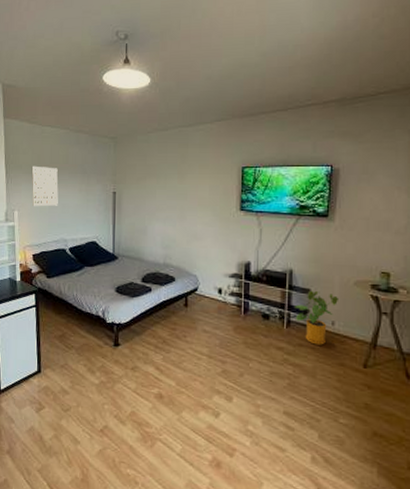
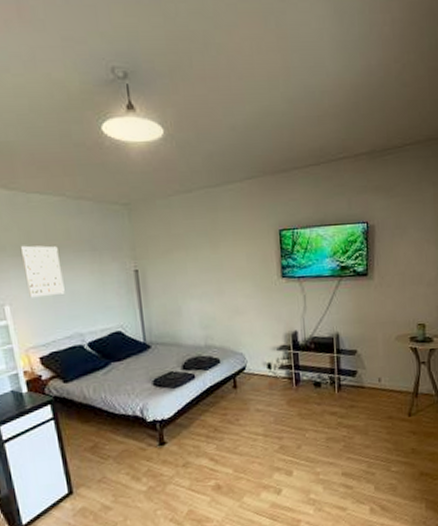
house plant: present [295,290,340,345] -> none [344,350,384,404]

